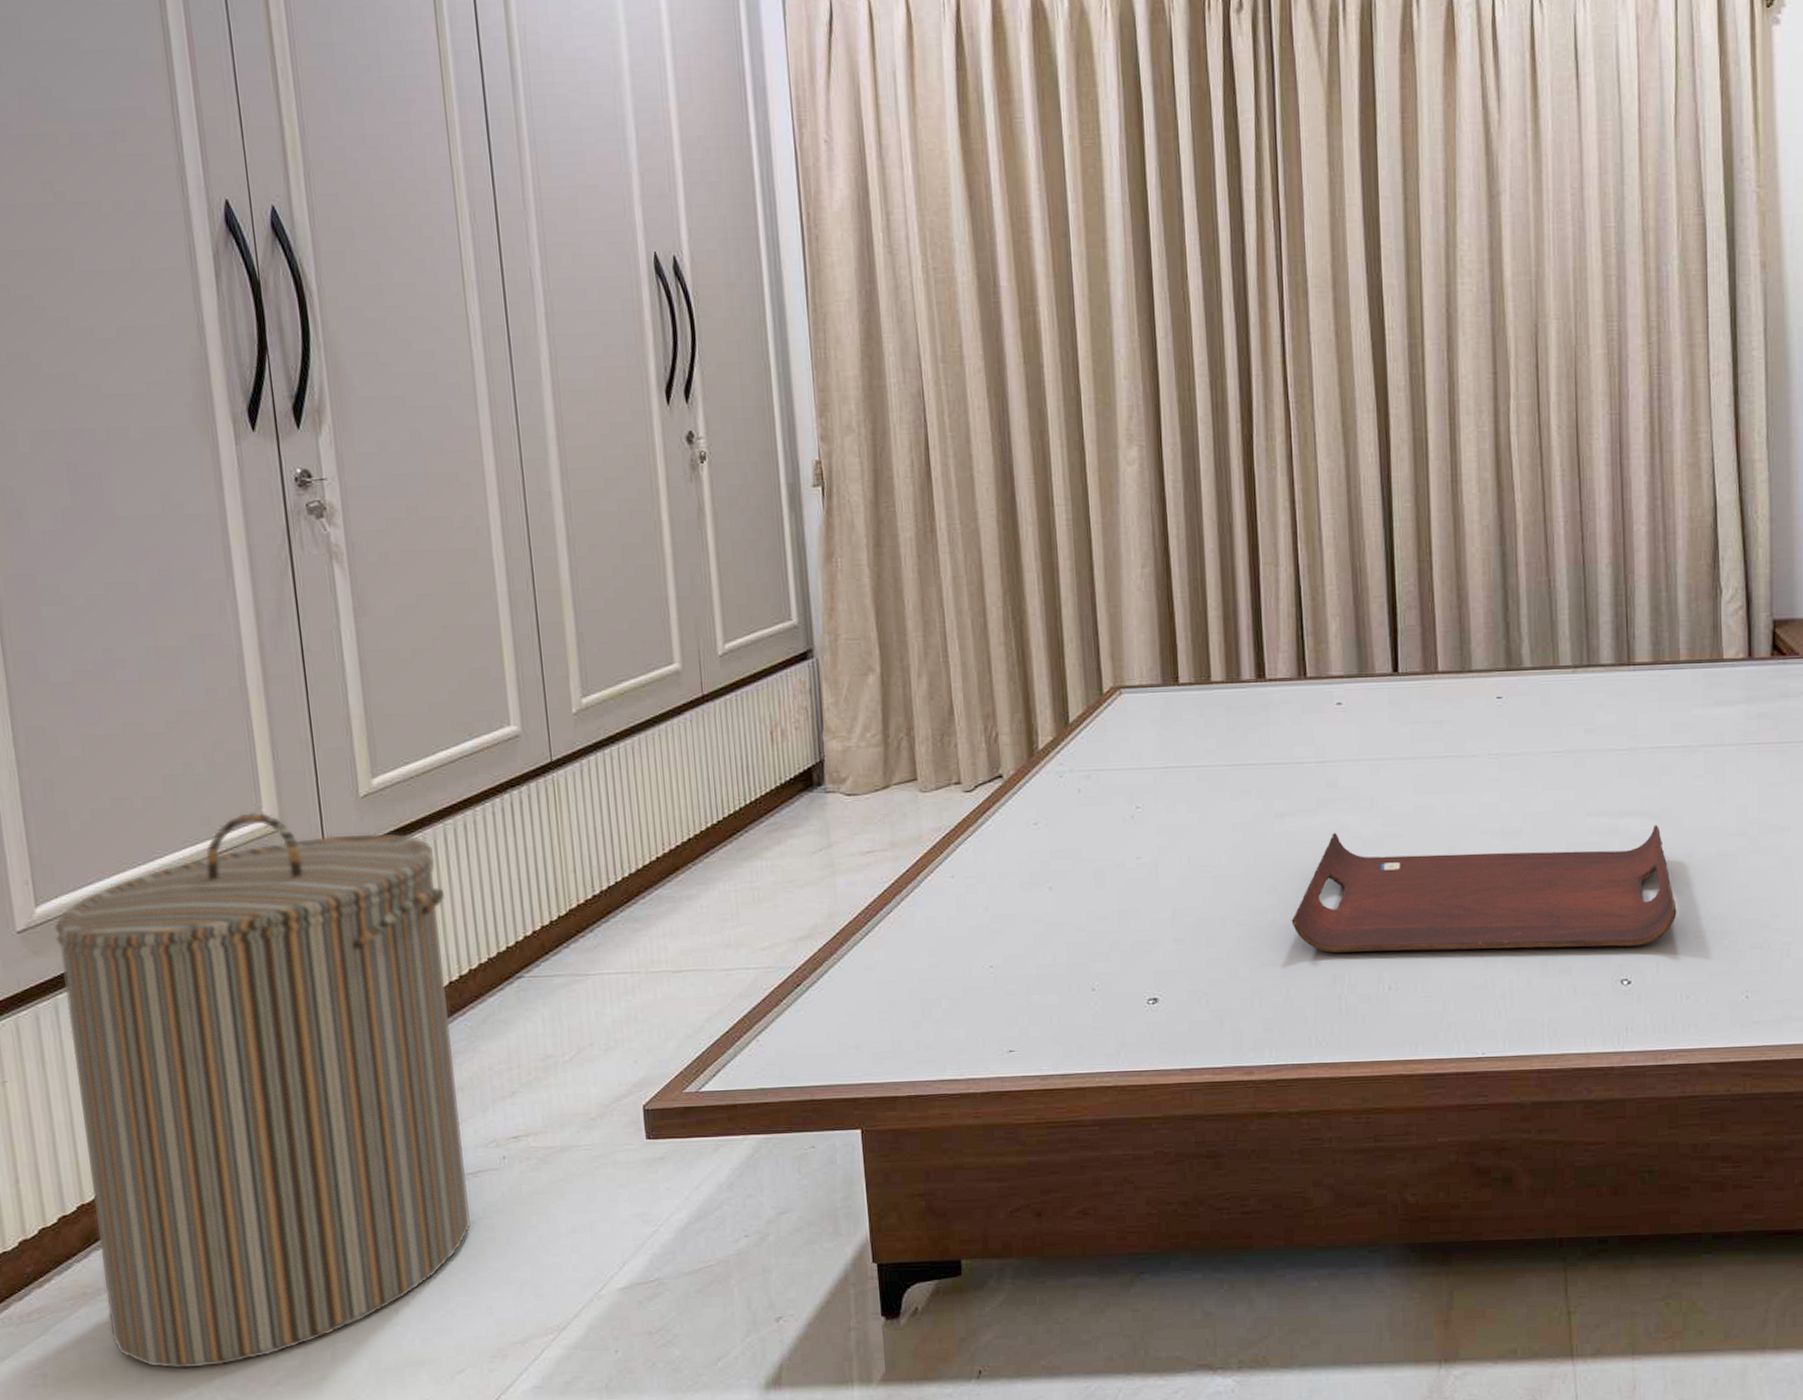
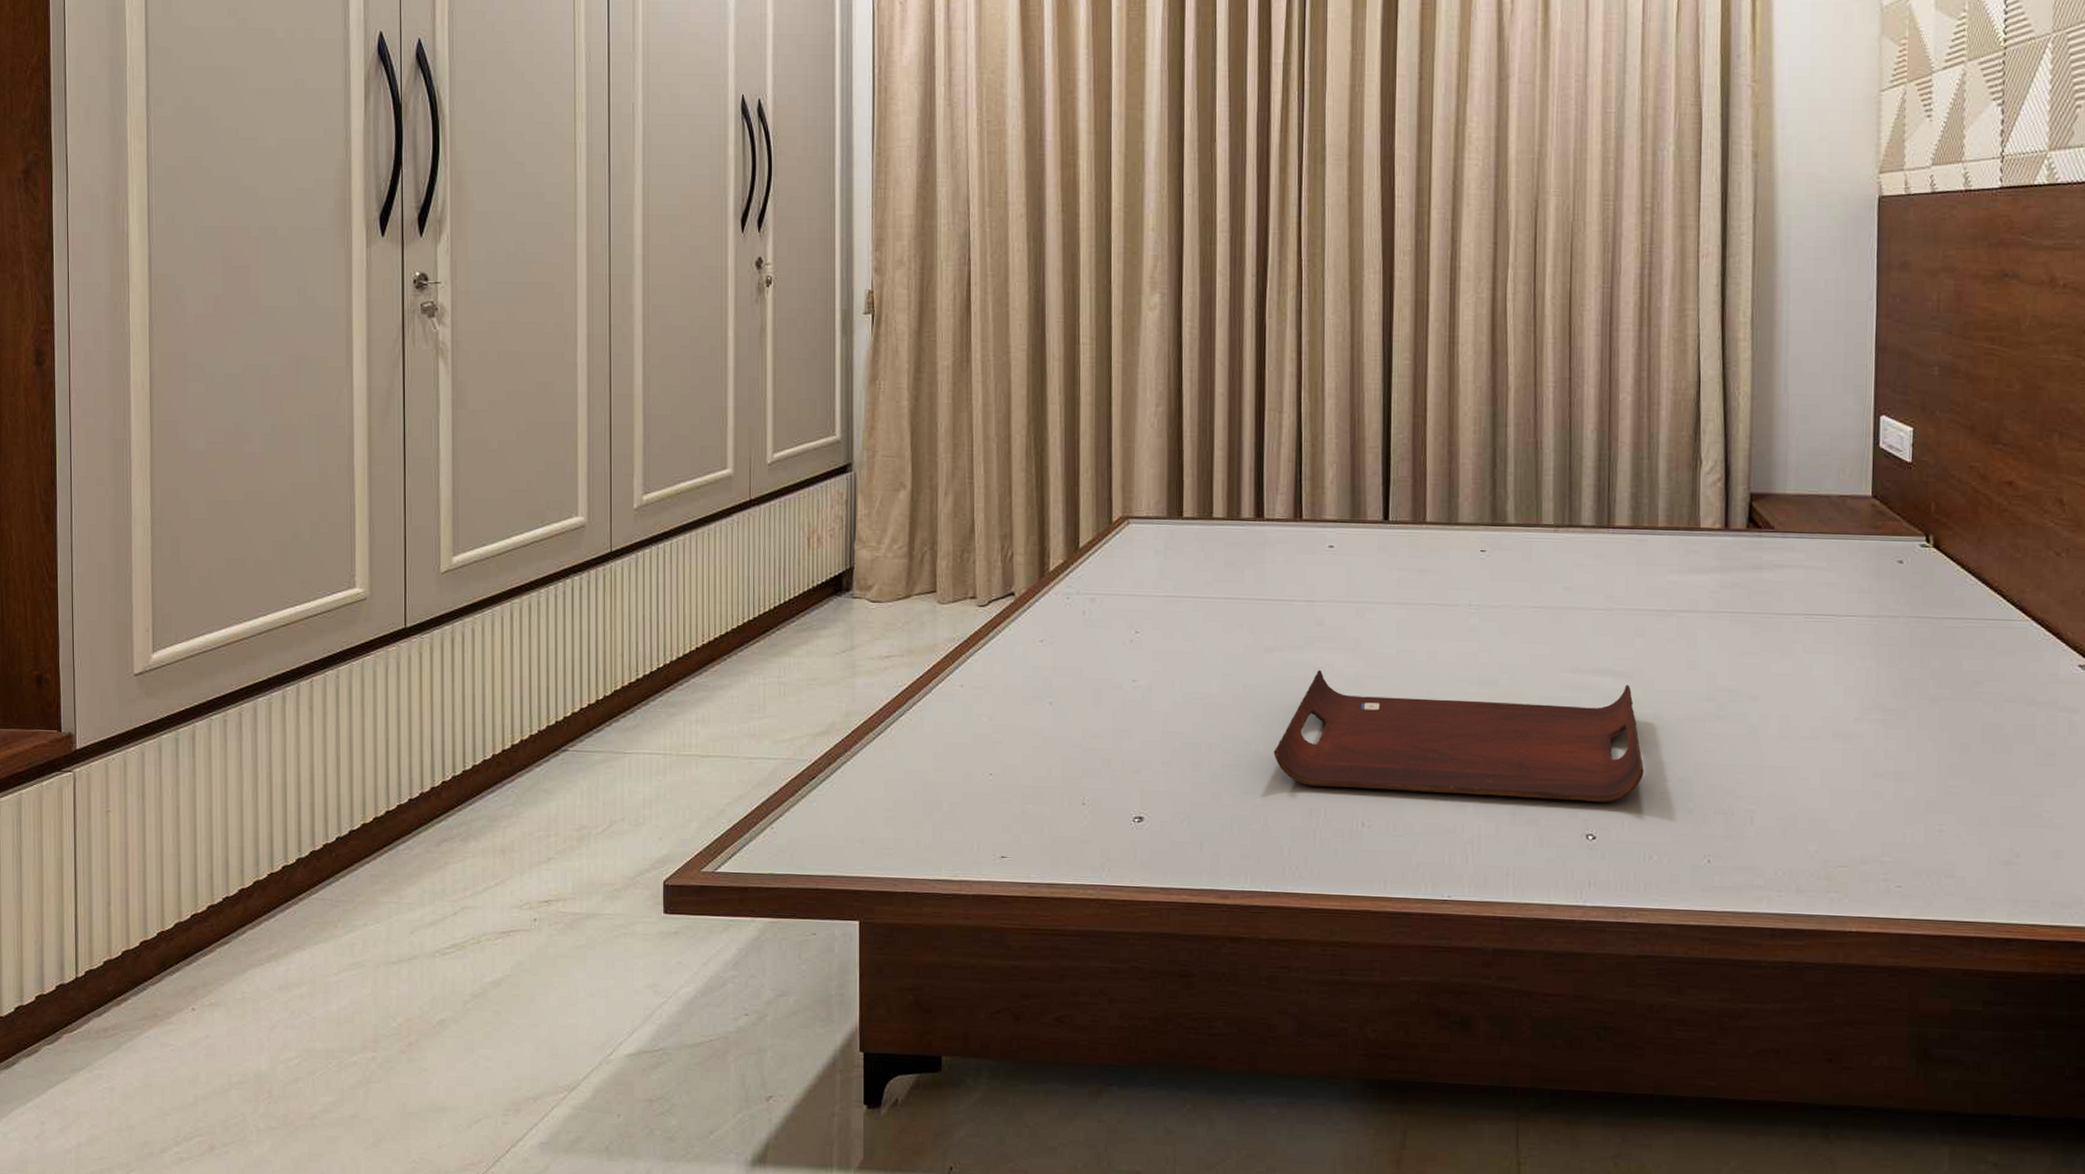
laundry hamper: present [54,811,472,1369] -> none [166,579,506,1095]

